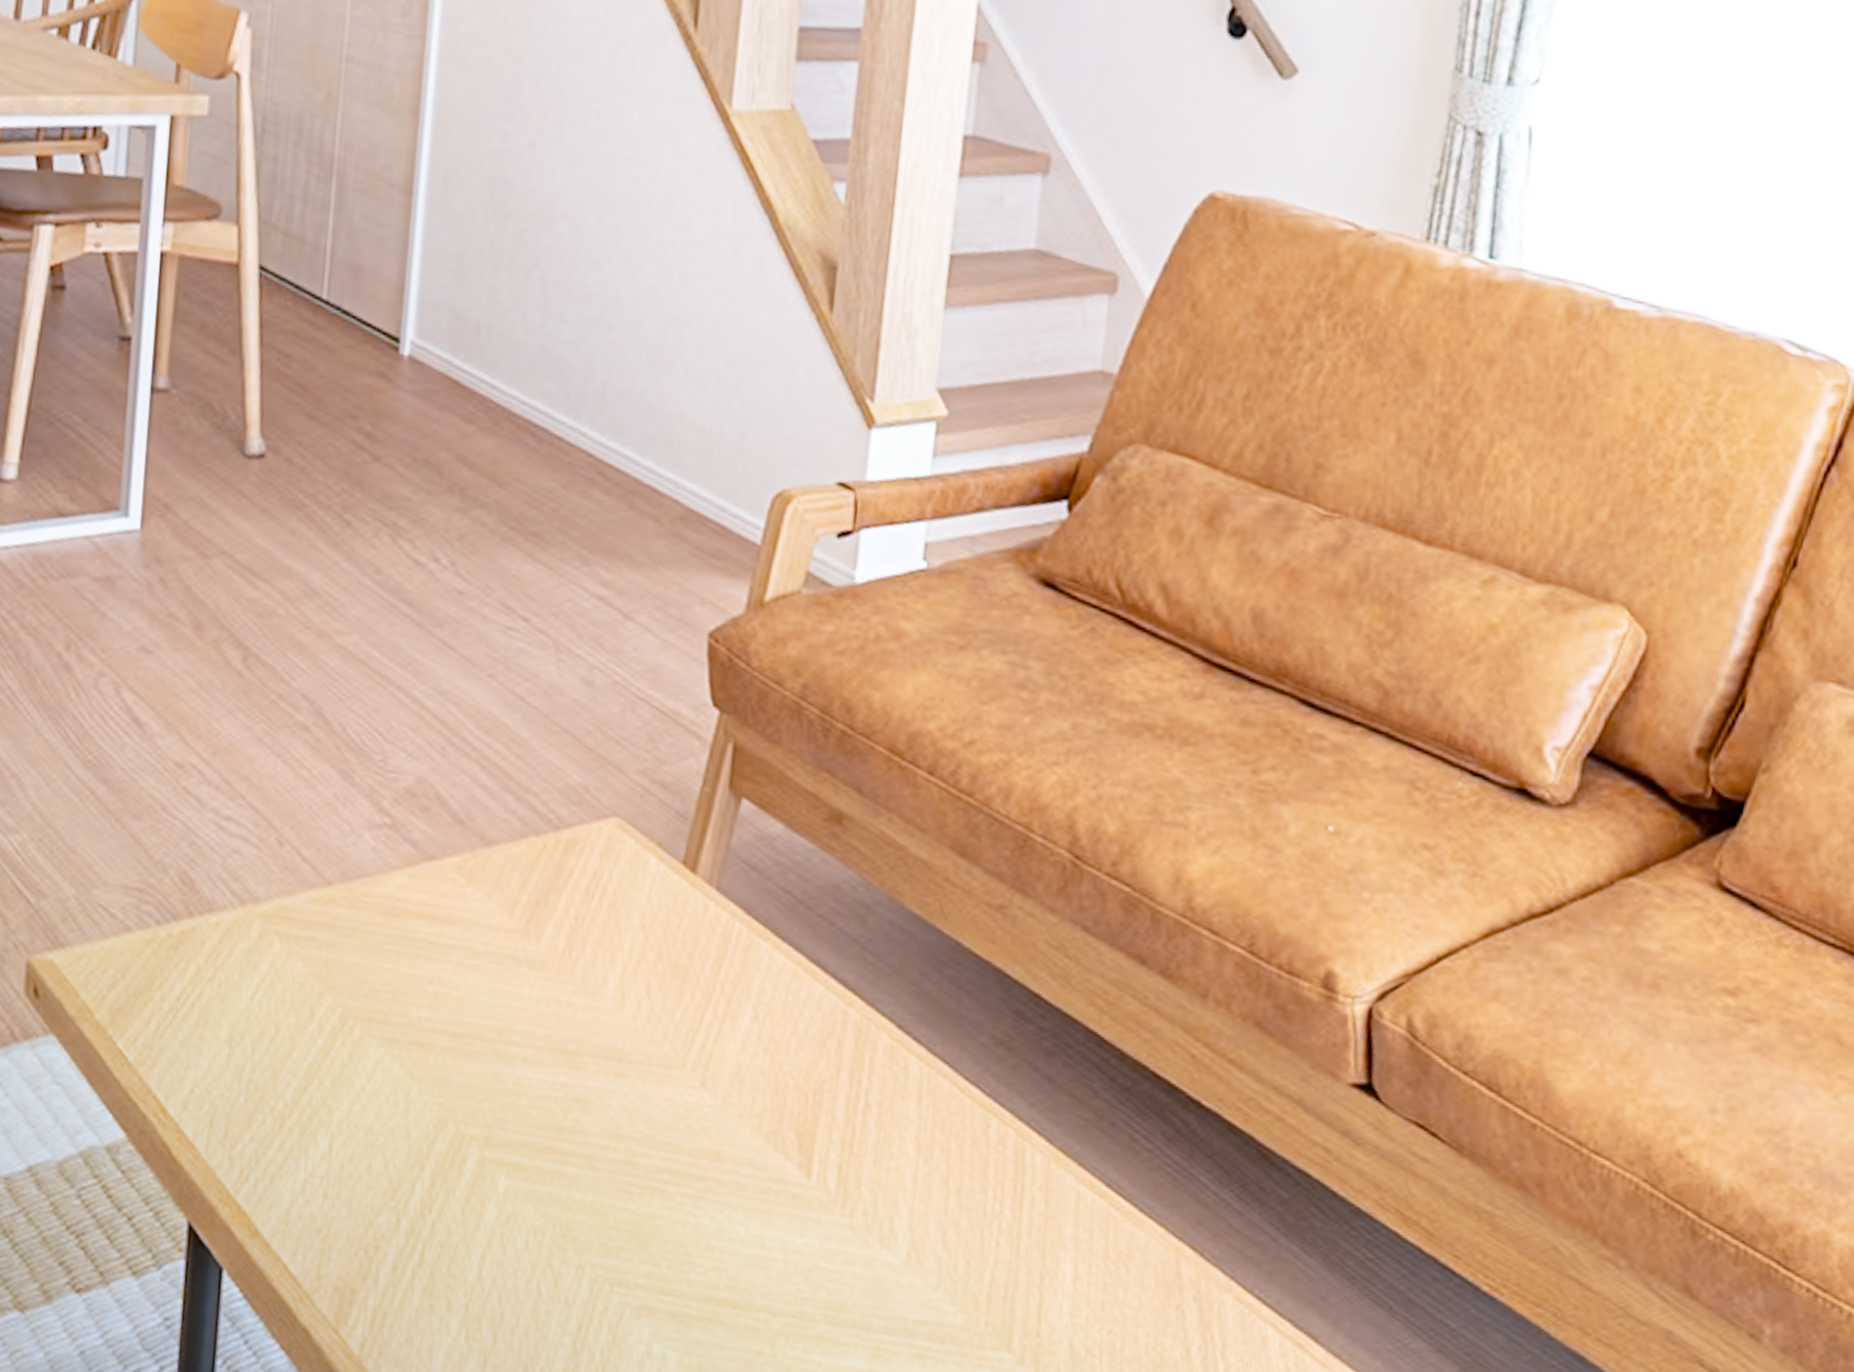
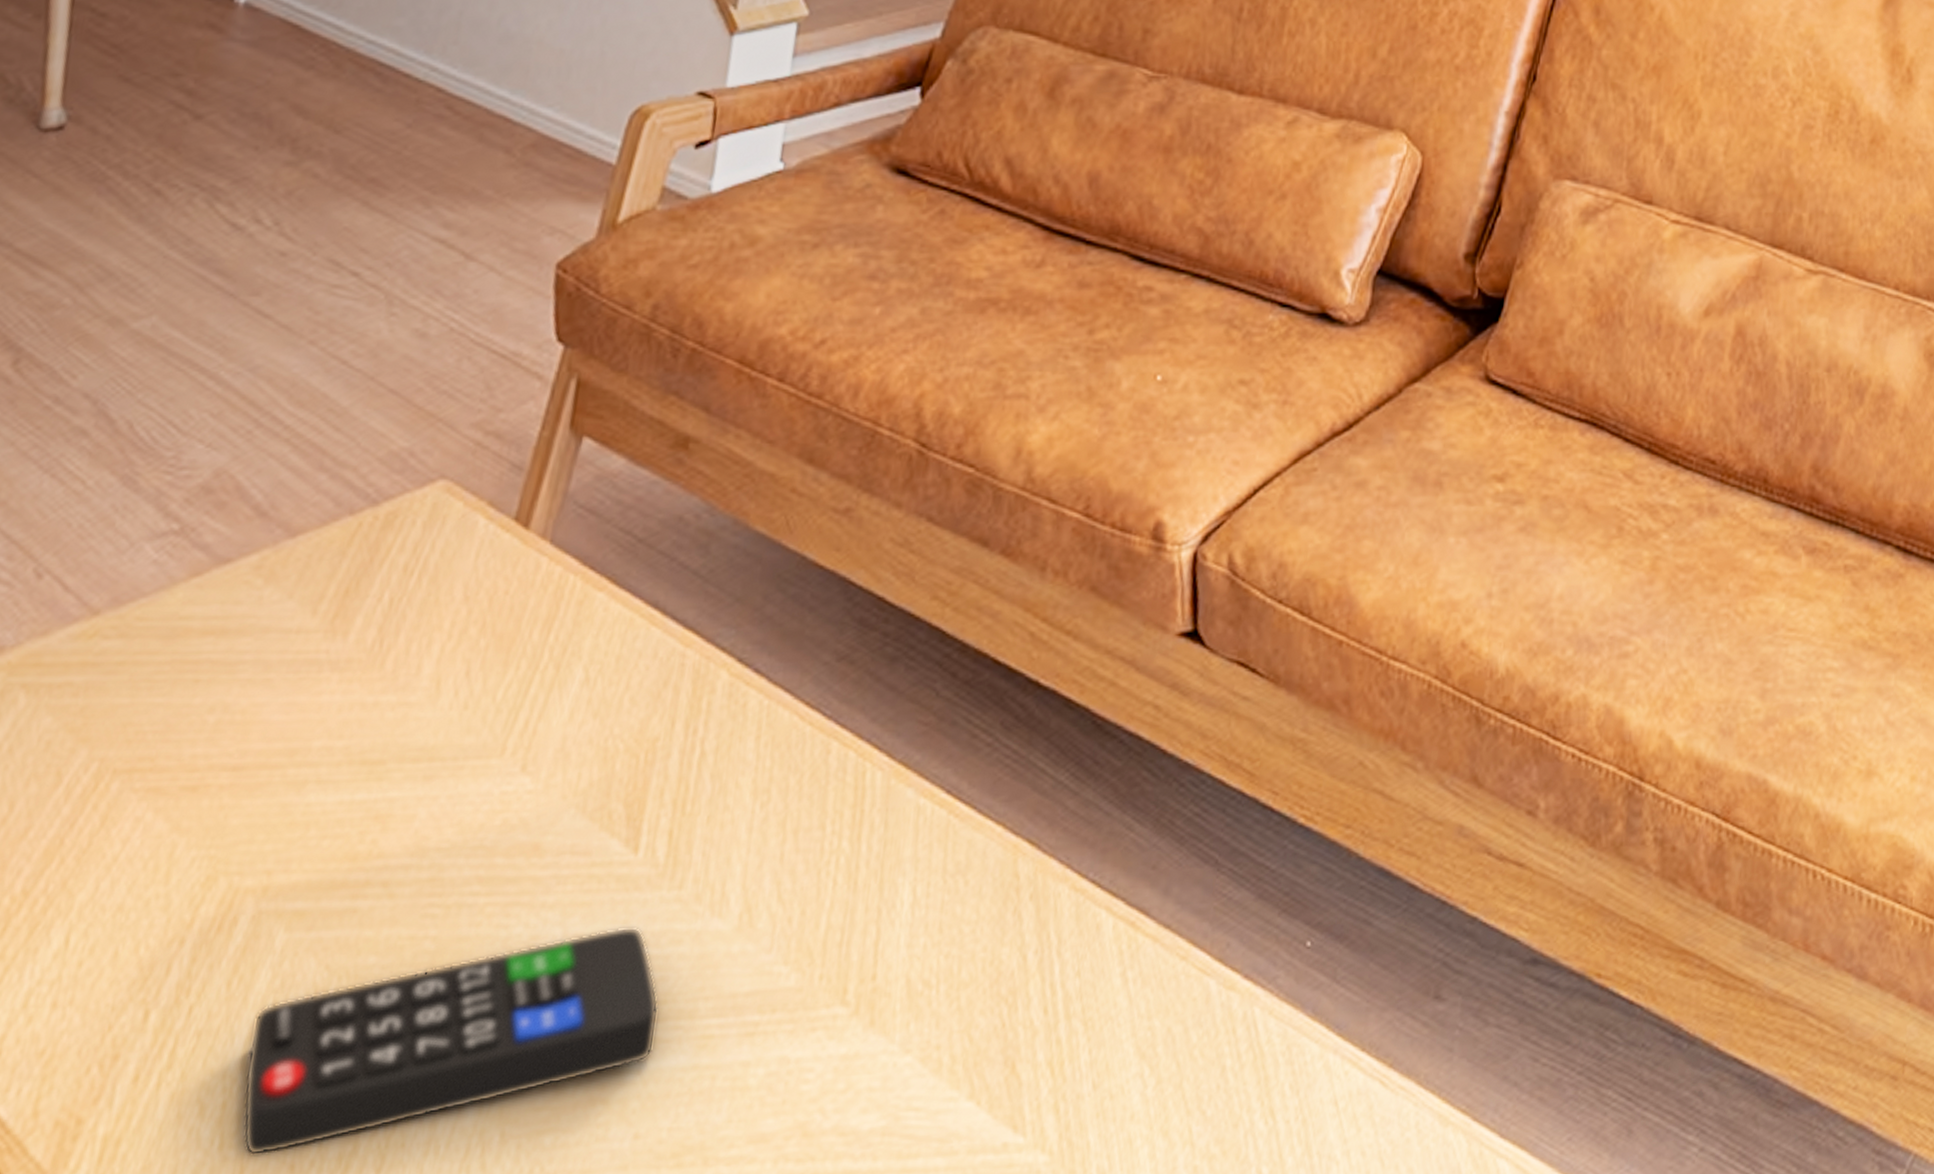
remote control: none [481,1233,836,1358] -> present [242,926,660,1156]

